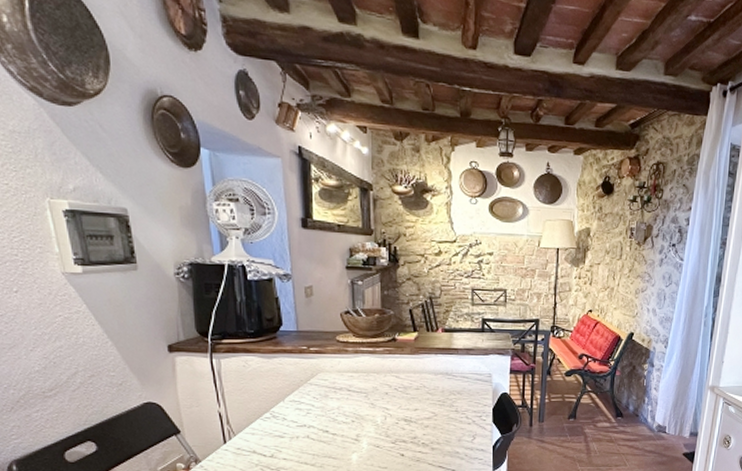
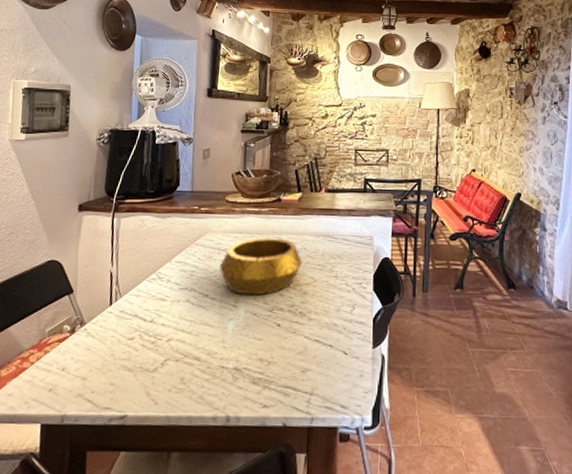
decorative bowl: none [337,376,422,430] -> present [219,237,302,296]

